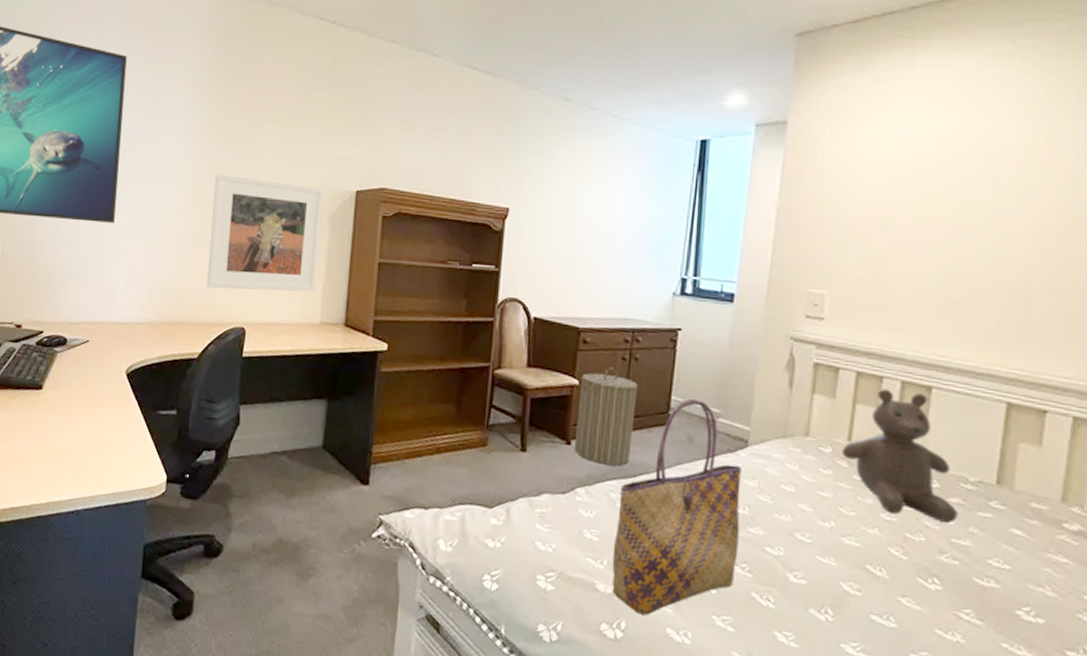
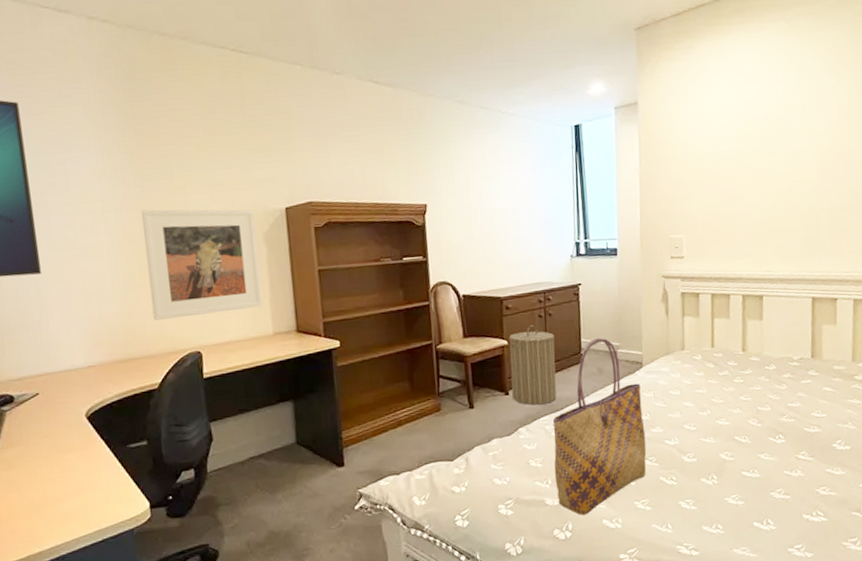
teddy bear: present [842,388,958,524] -> none [708,302,790,395]

